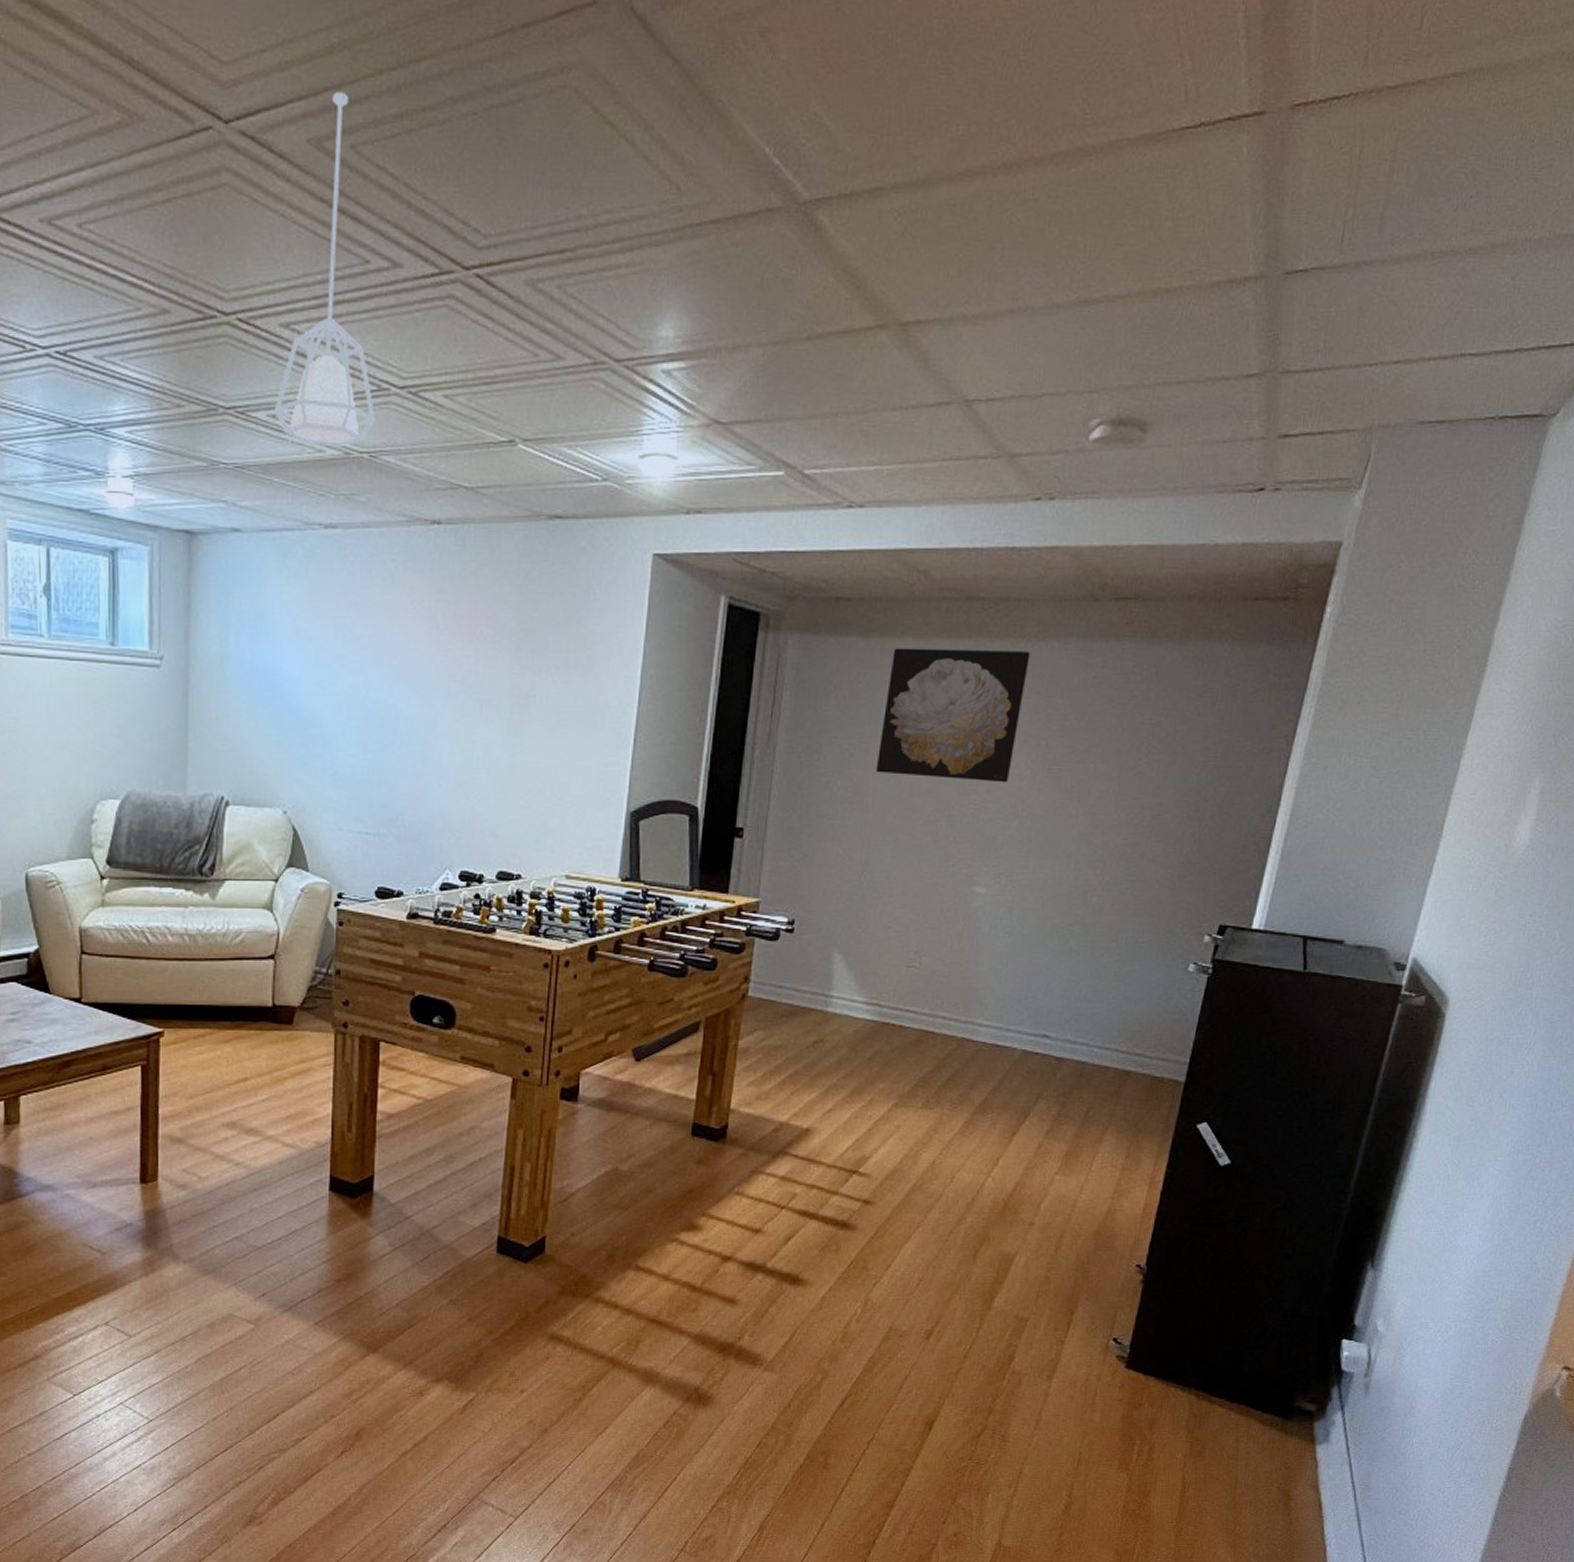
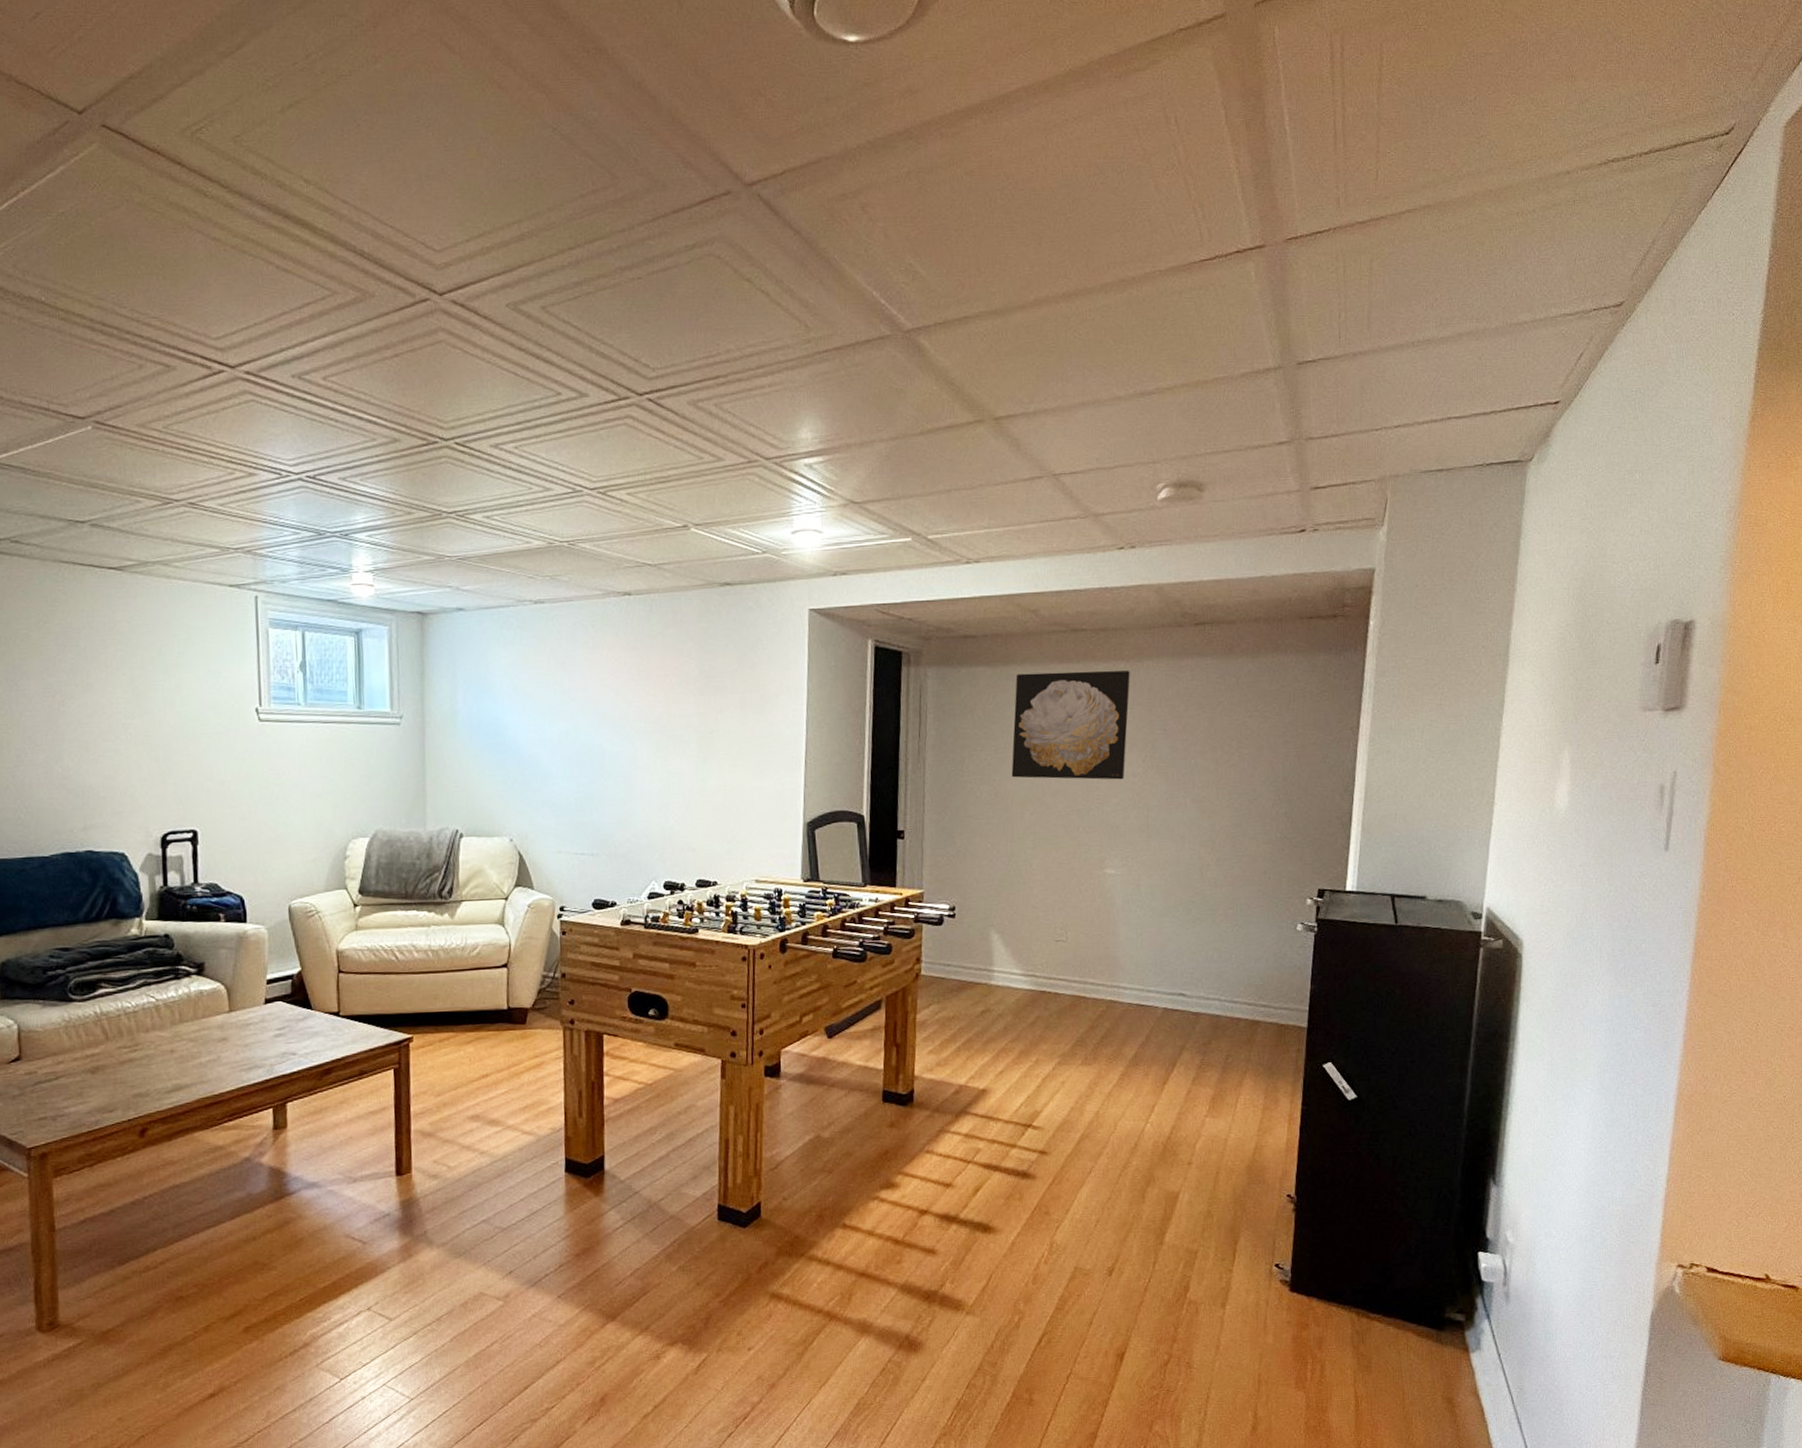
pendant lamp: present [273,92,376,448] -> none [488,267,573,539]

